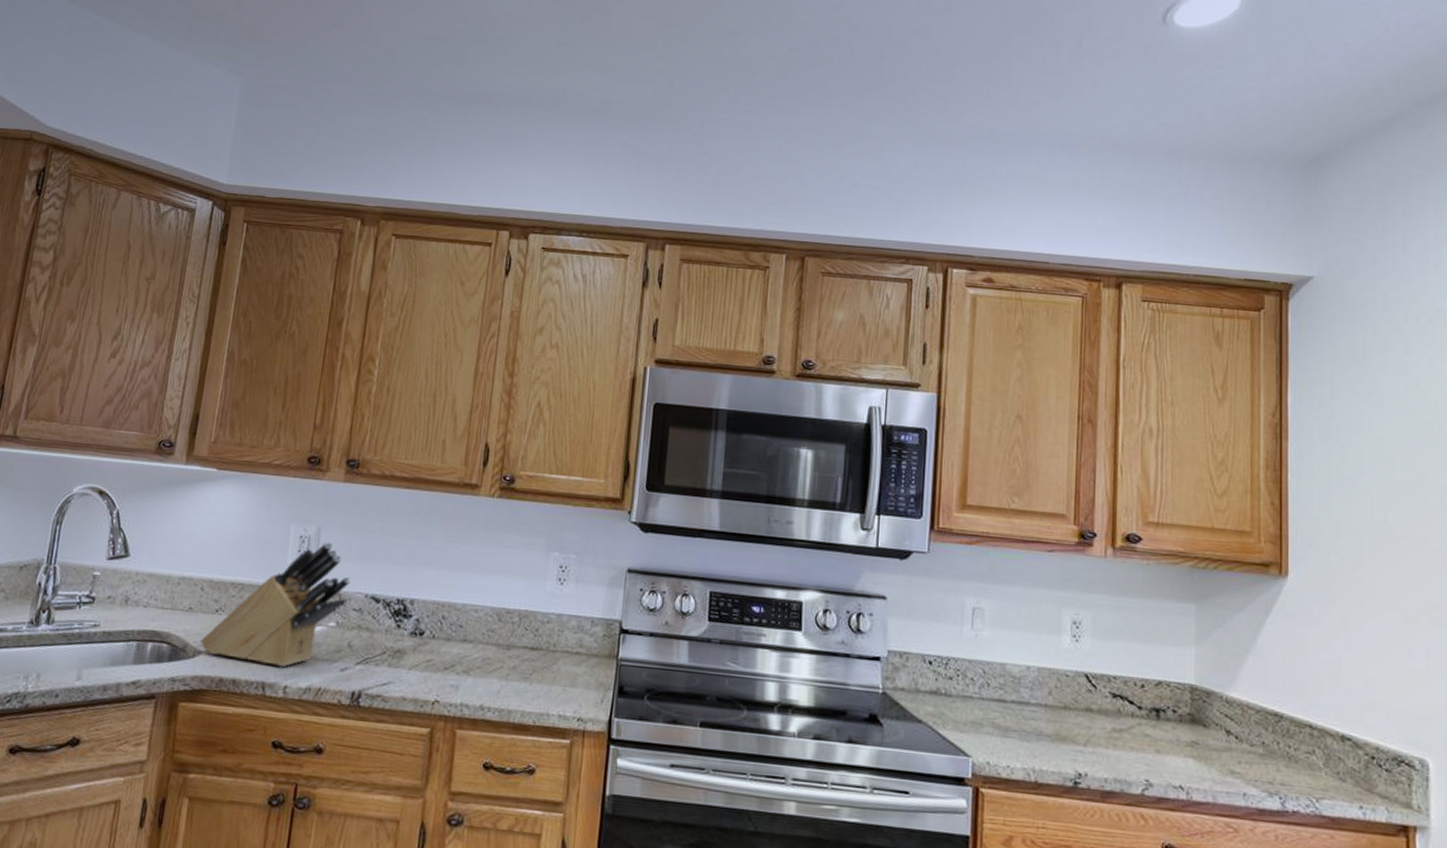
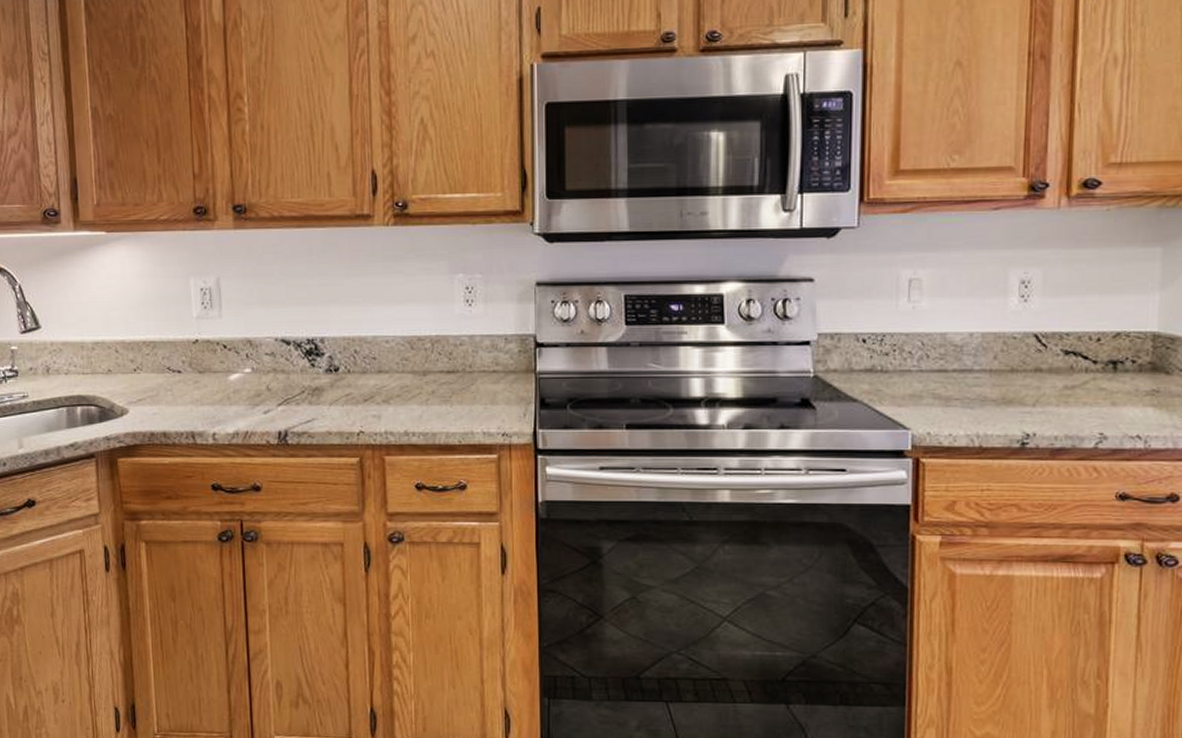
knife block: present [200,541,351,668] -> none [125,291,258,416]

